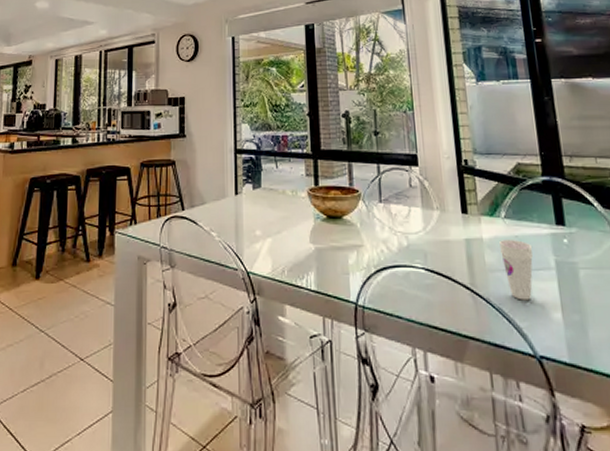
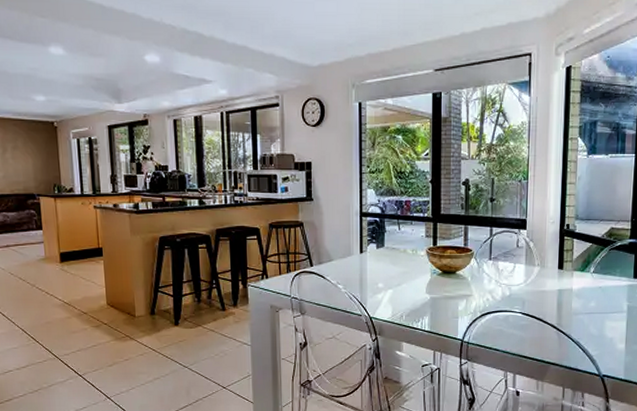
cup: present [498,240,533,300] -> none [585,290,612,336]

